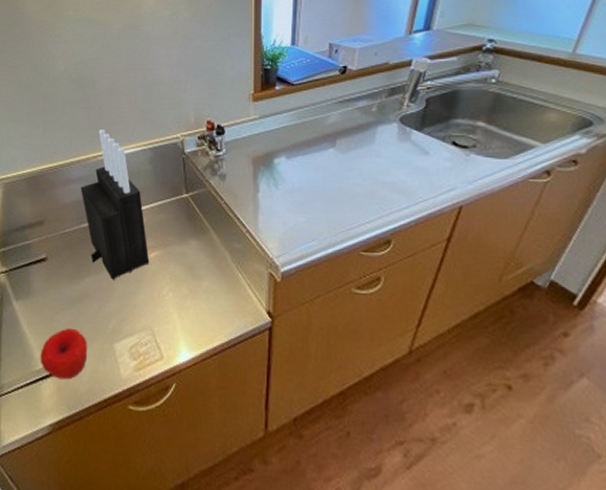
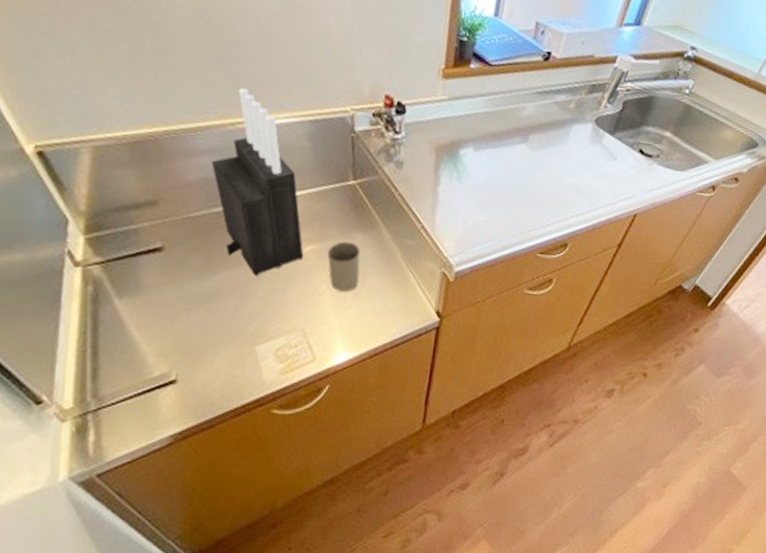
apple: present [40,328,88,380] -> none [156,330,221,387]
bottle: none [168,247,196,294] -> present [327,241,361,292]

